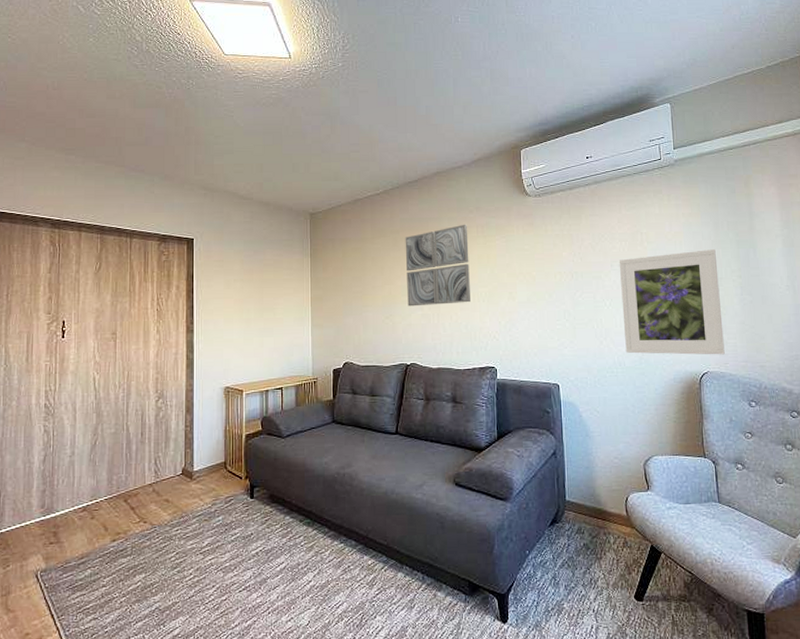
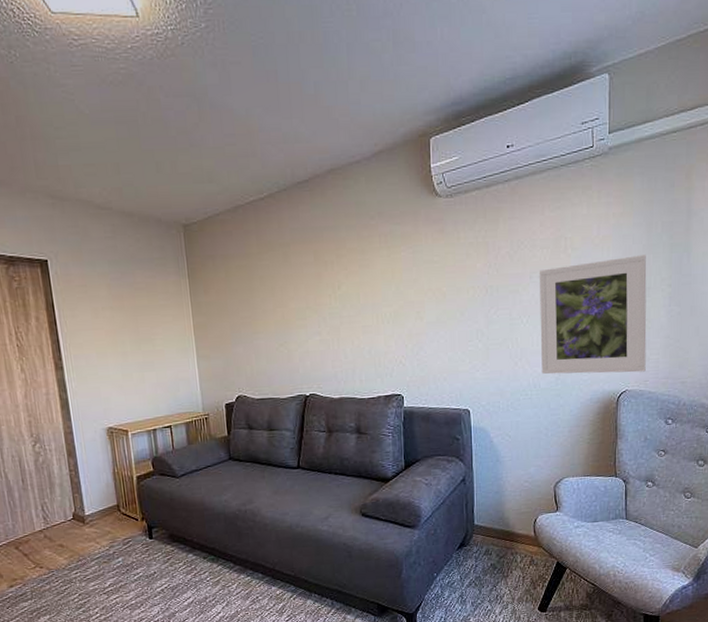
wall art: present [405,224,470,307] -> none [296,233,374,332]

